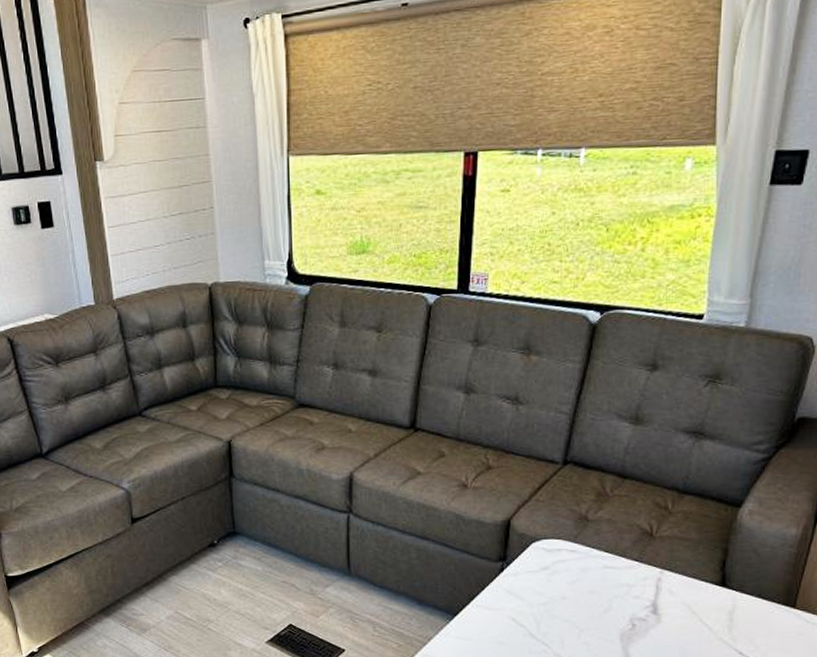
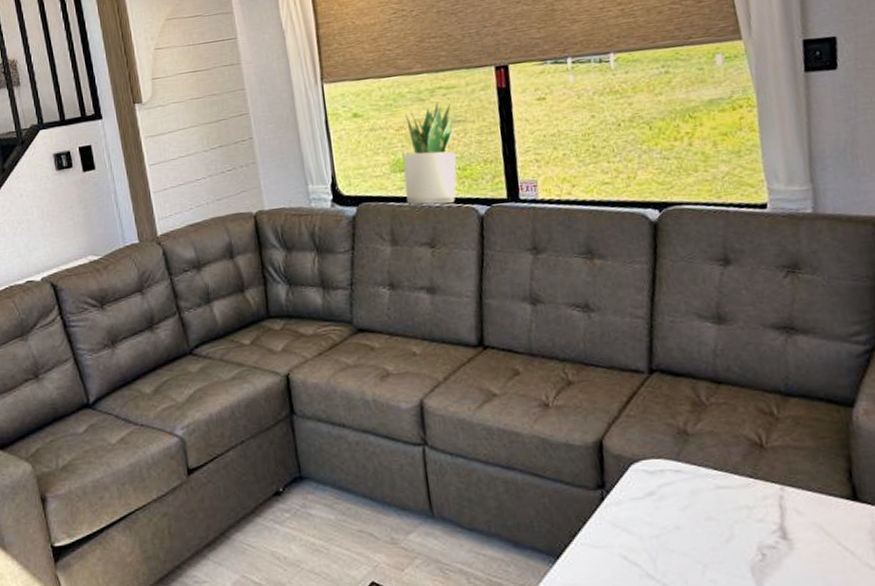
planter: none [360,185,419,291] -> present [403,102,458,205]

